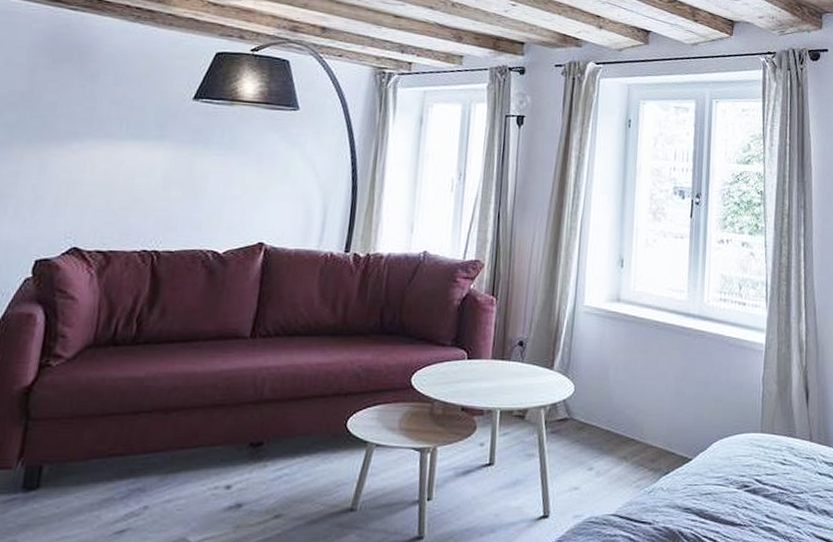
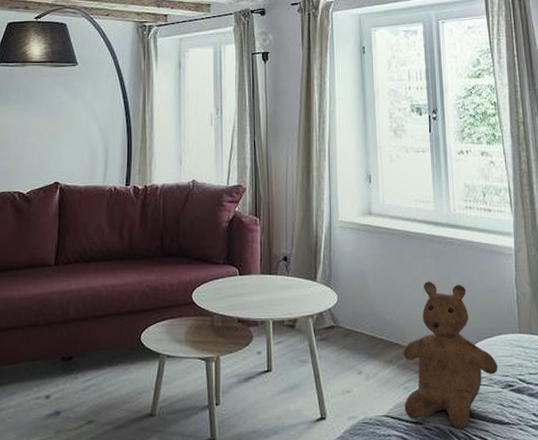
teddy bear: none [634,375,735,530] -> present [403,281,498,429]

